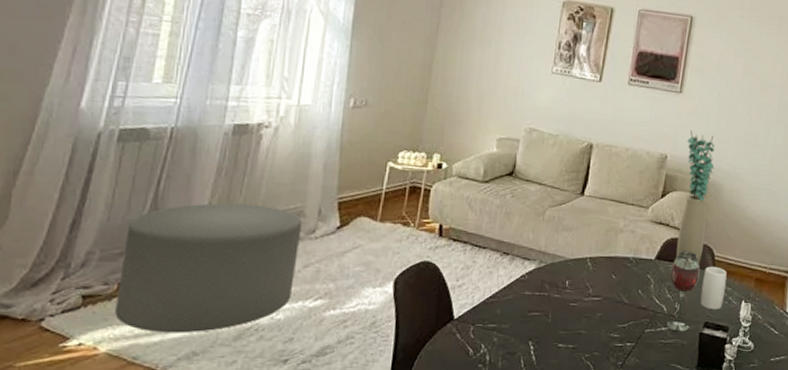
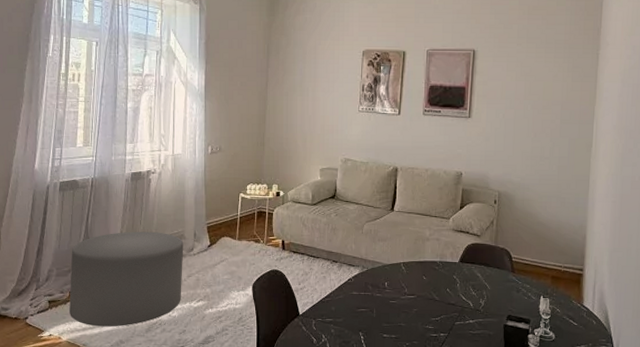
wineglass: present [666,250,700,332] -> none [473,254,500,324]
vase: present [676,130,715,264] -> none [477,149,506,265]
cup: present [700,266,727,309] -> none [502,266,525,304]

